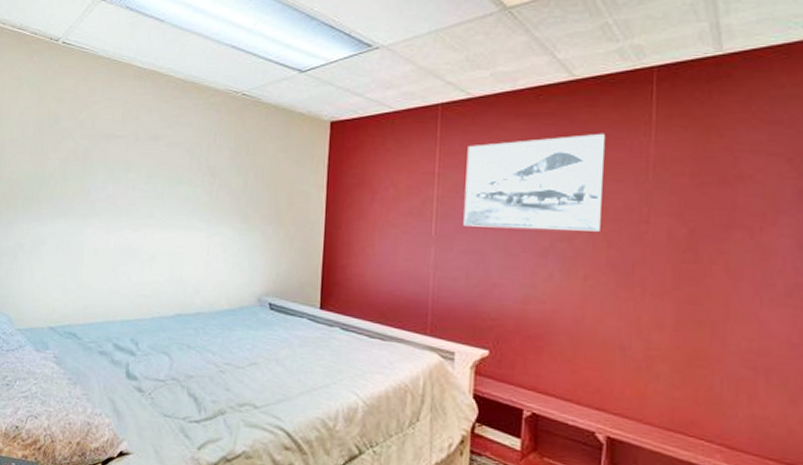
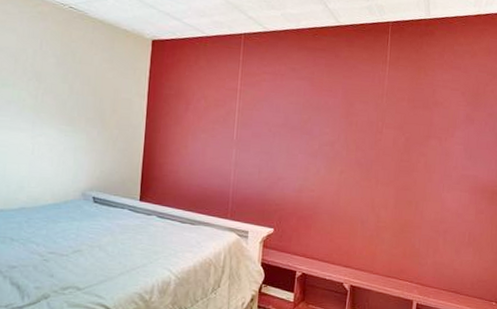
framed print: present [463,133,607,232] -> none [258,66,358,139]

